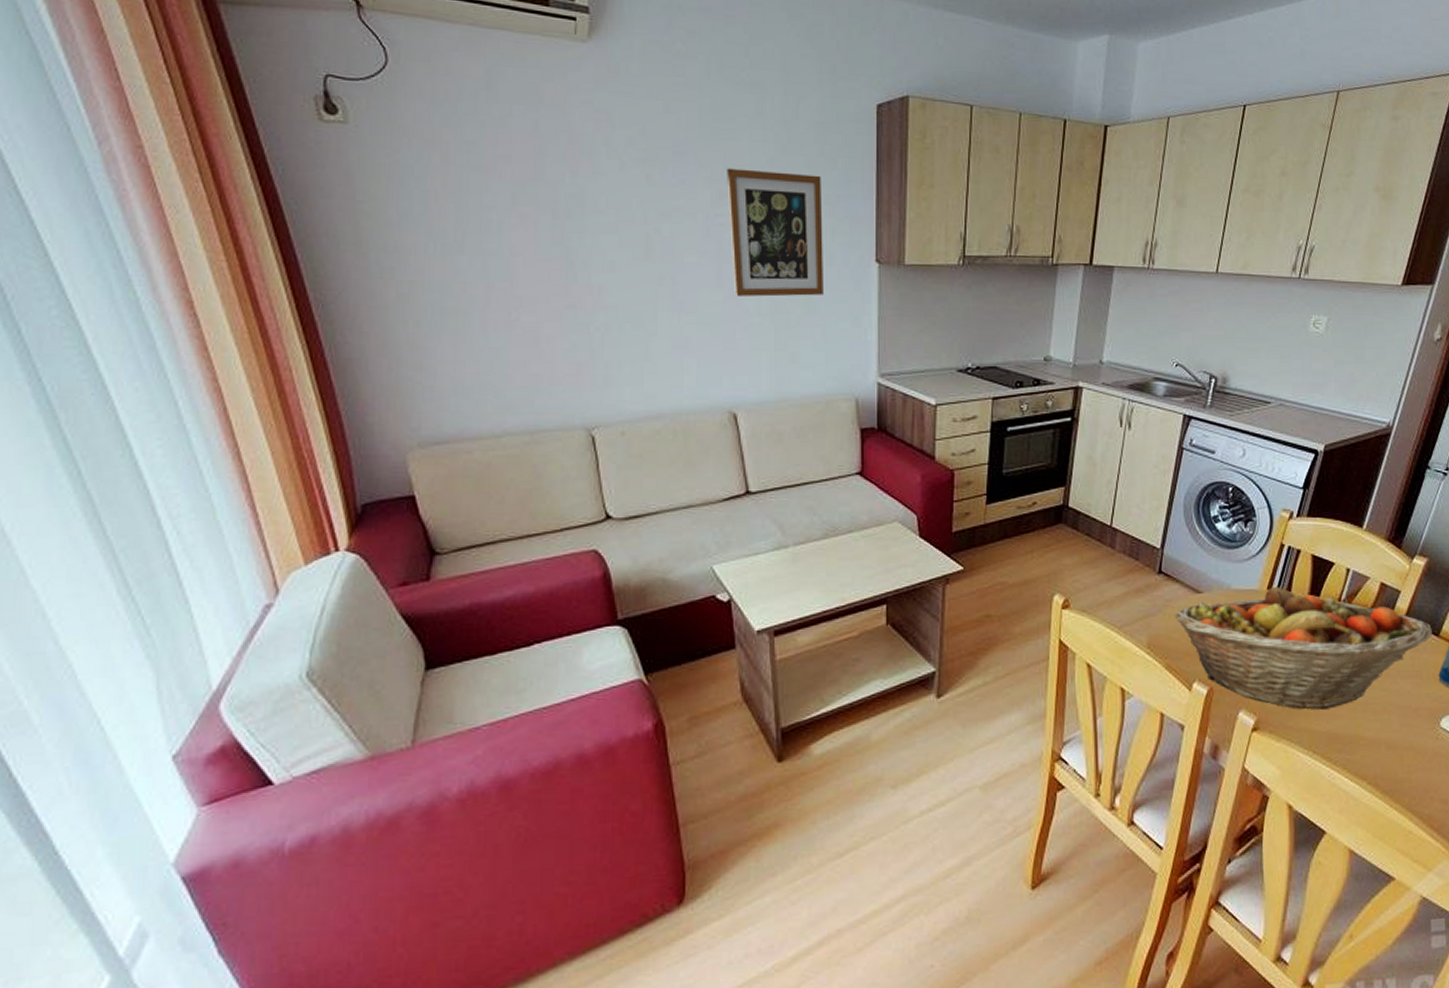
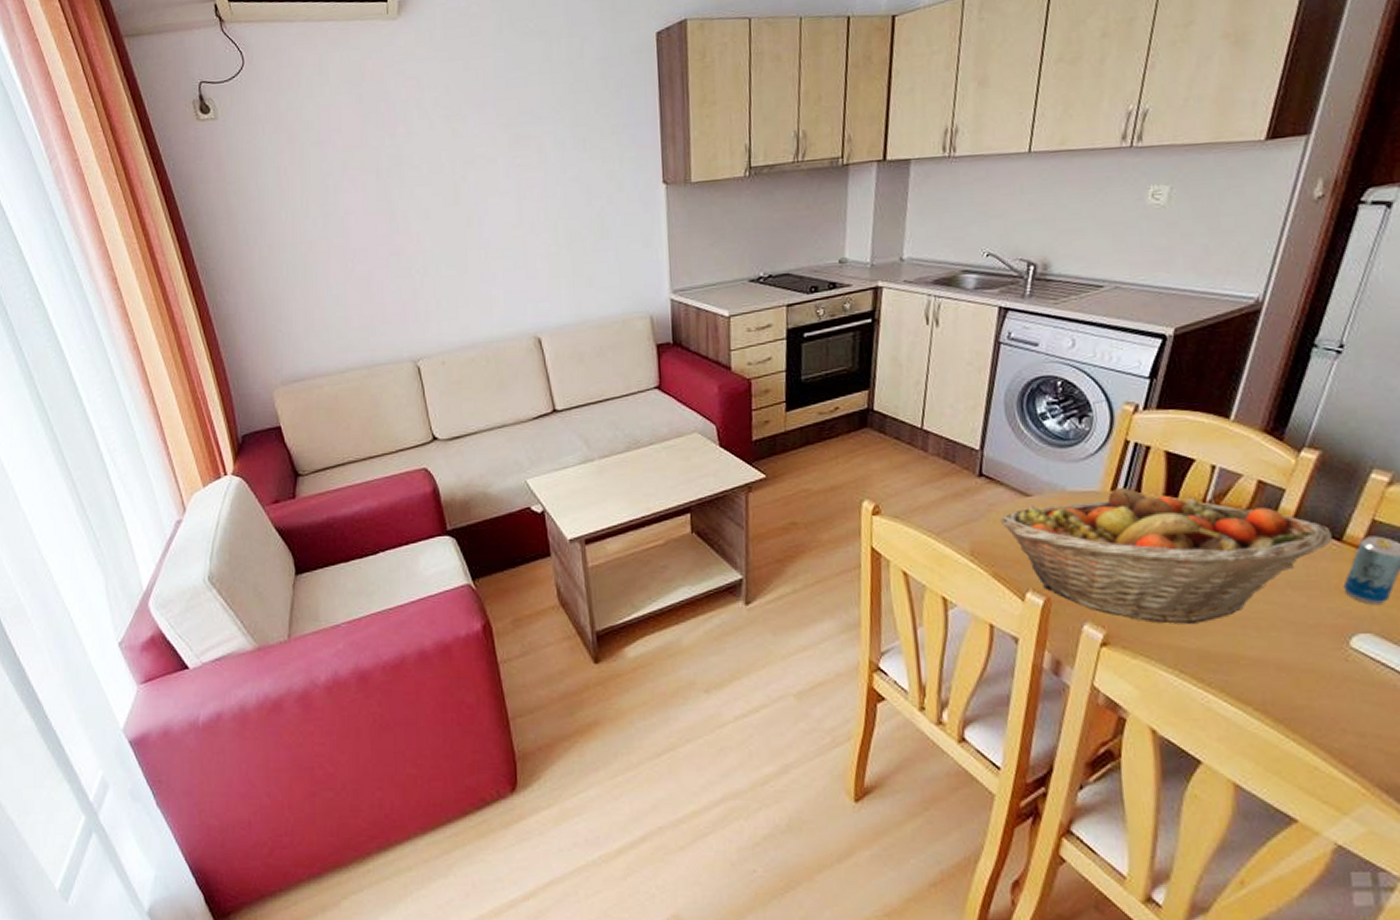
wall art: present [727,168,823,297] -> none [521,108,615,230]

